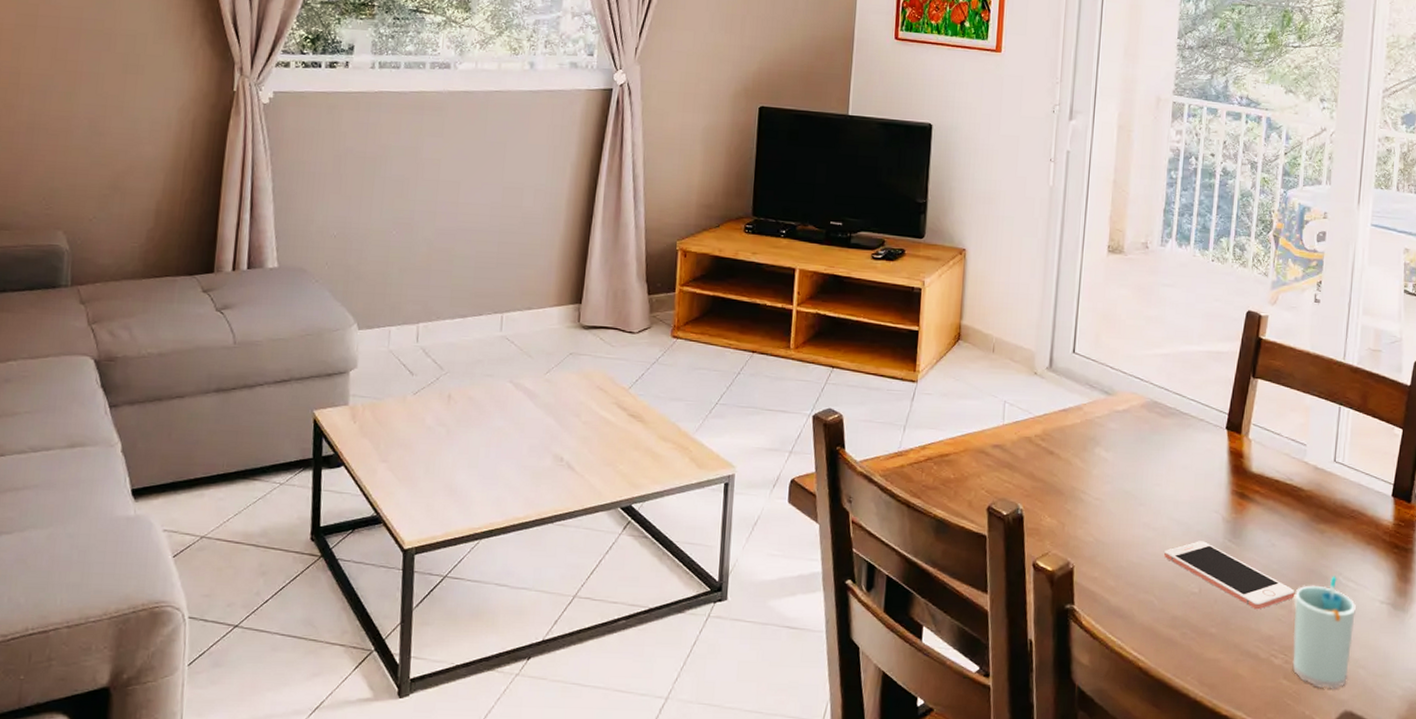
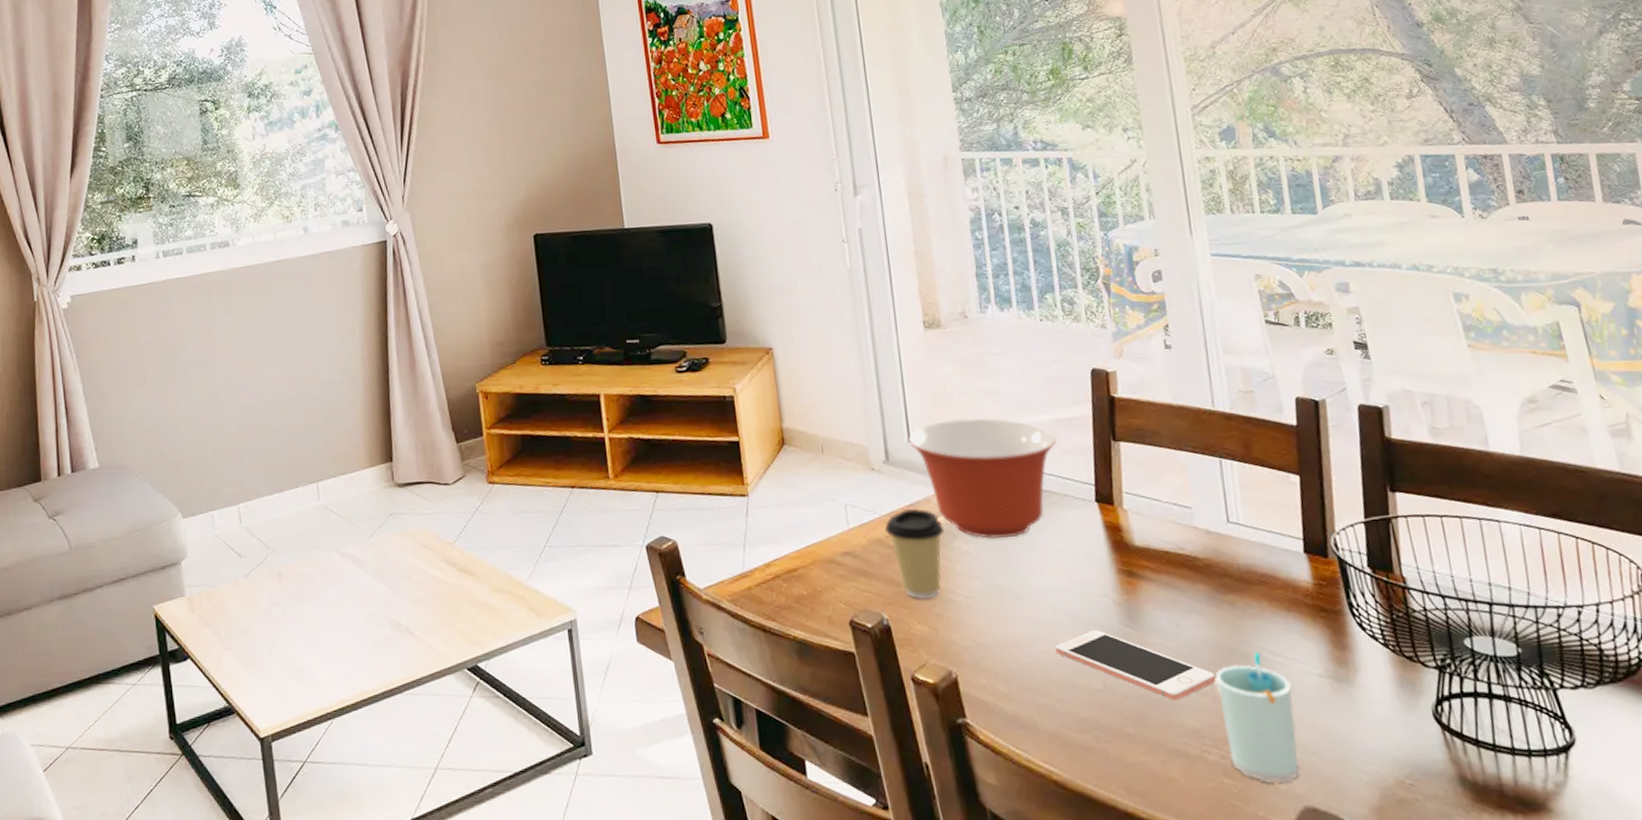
coffee cup: none [1036,414,1089,496] -> present [885,509,945,600]
mixing bowl: none [1072,338,1204,450] -> present [907,418,1057,539]

